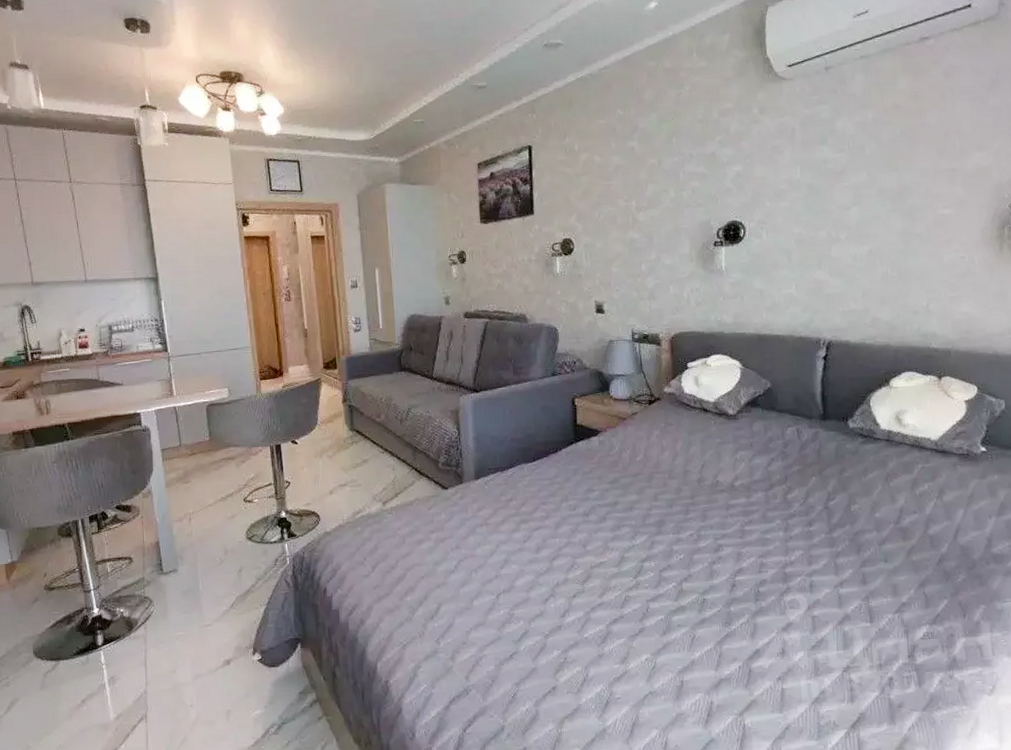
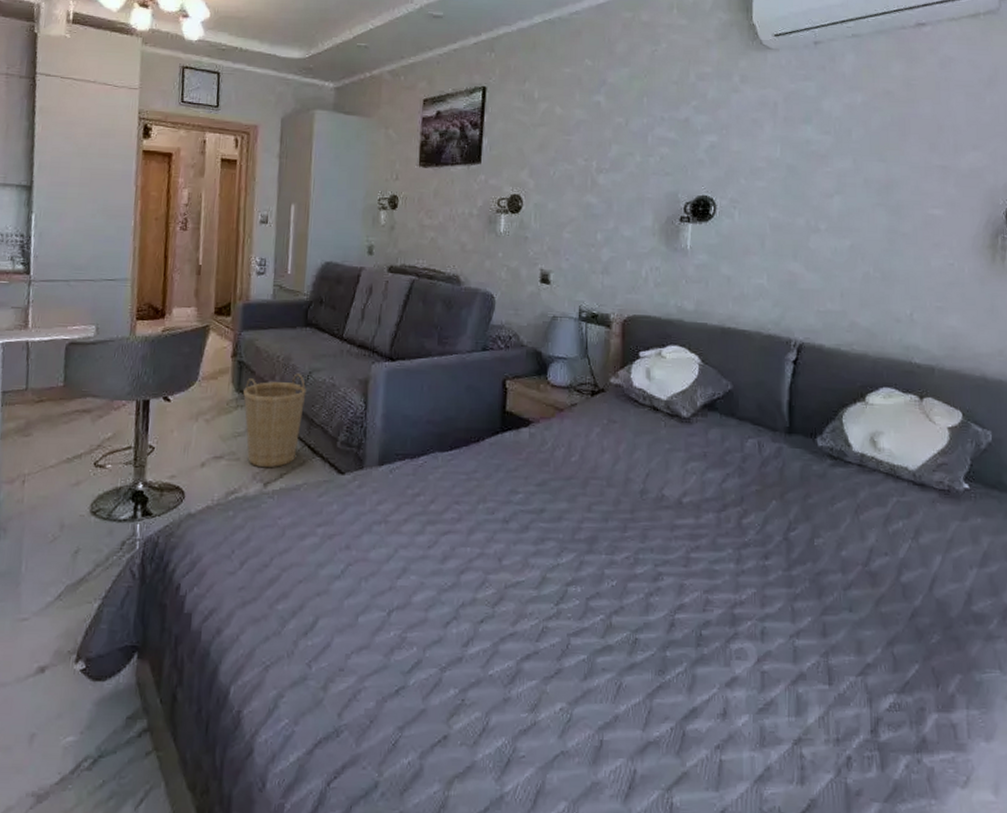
basket: none [356,410,408,490] -> present [243,373,307,468]

